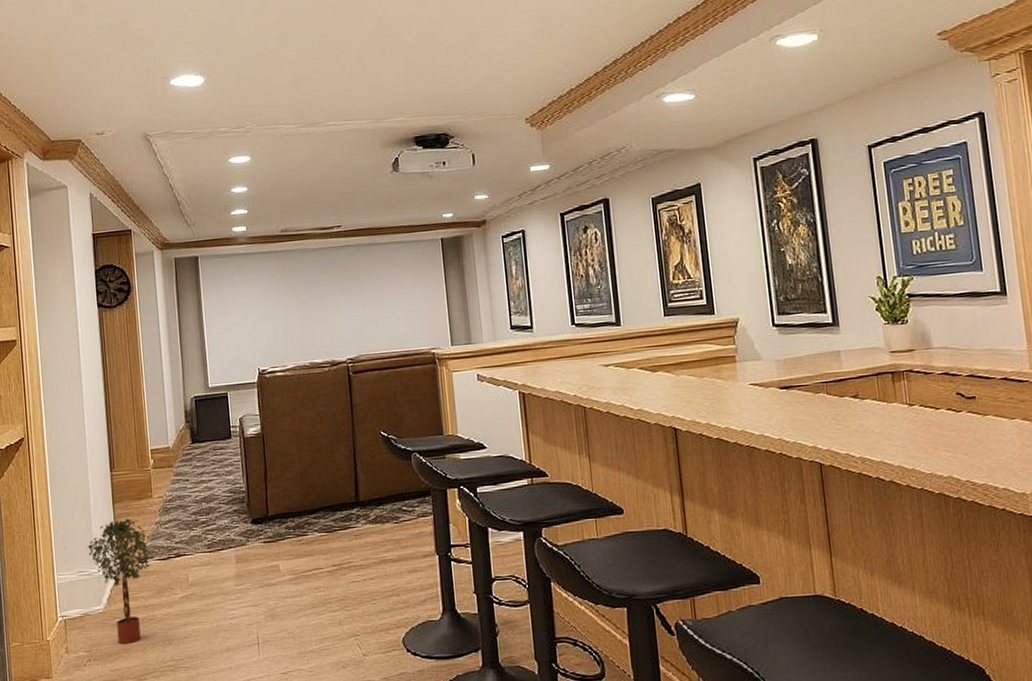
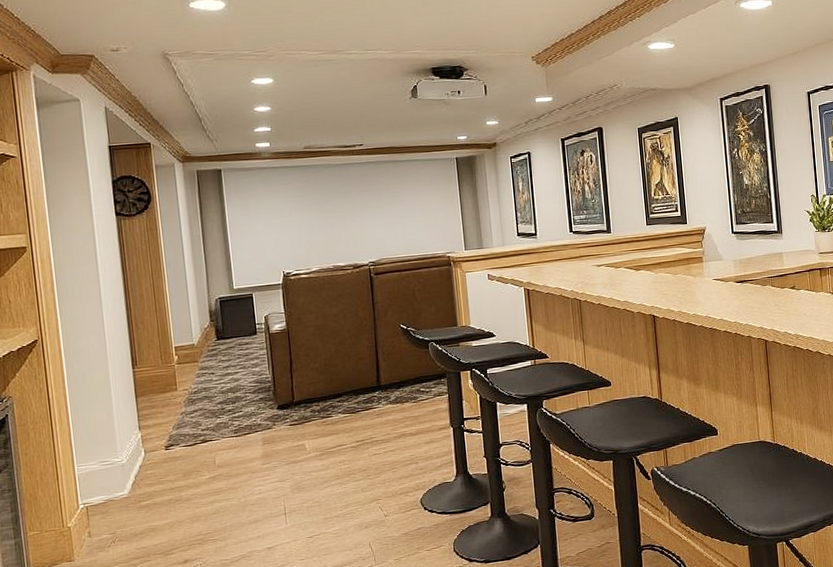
potted tree: present [87,518,153,645] -> none [109,410,179,525]

